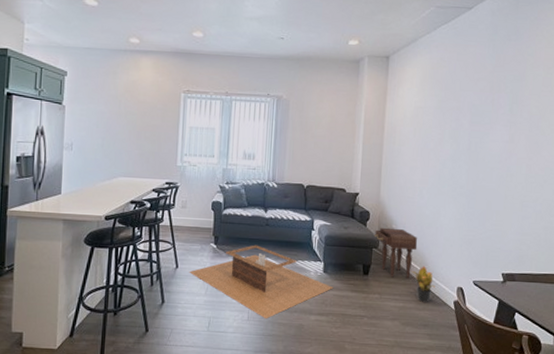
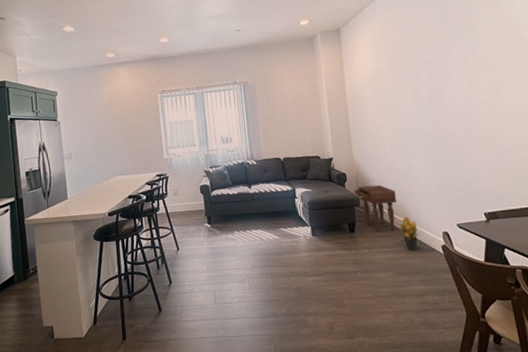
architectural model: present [189,245,334,319] -> none [189,219,324,286]

